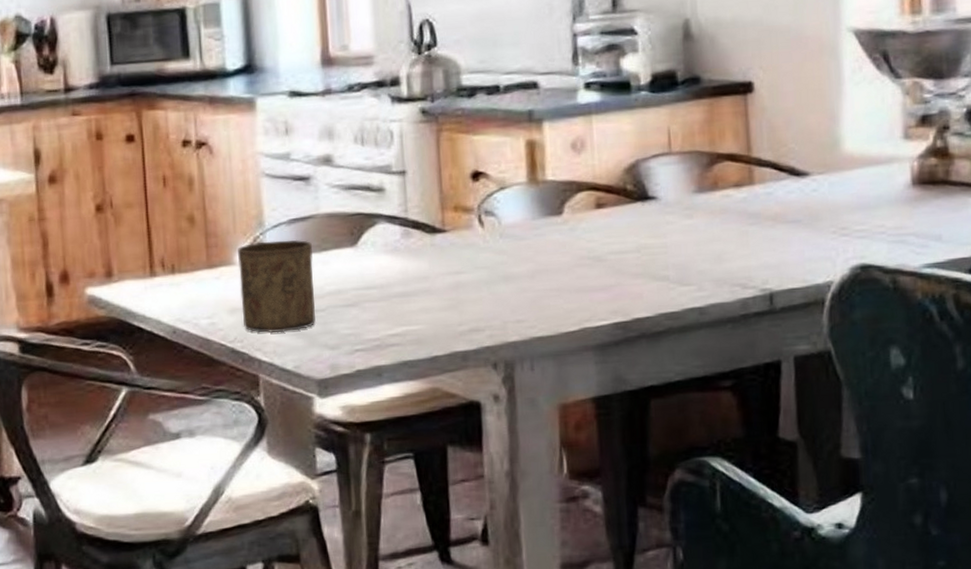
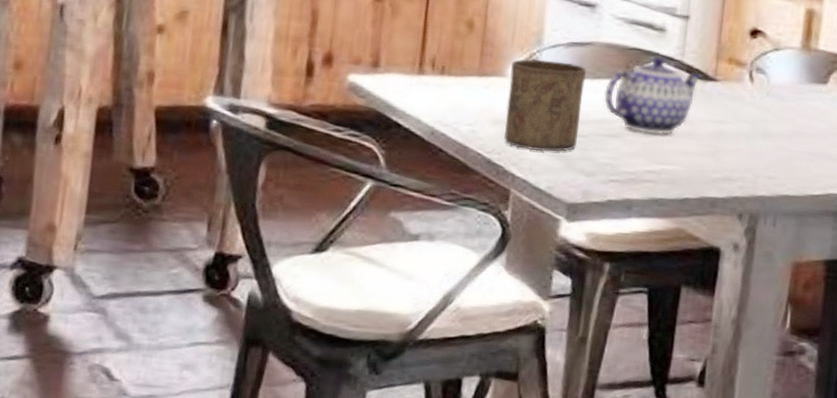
teapot: none [333,216,430,298] -> present [603,55,702,135]

